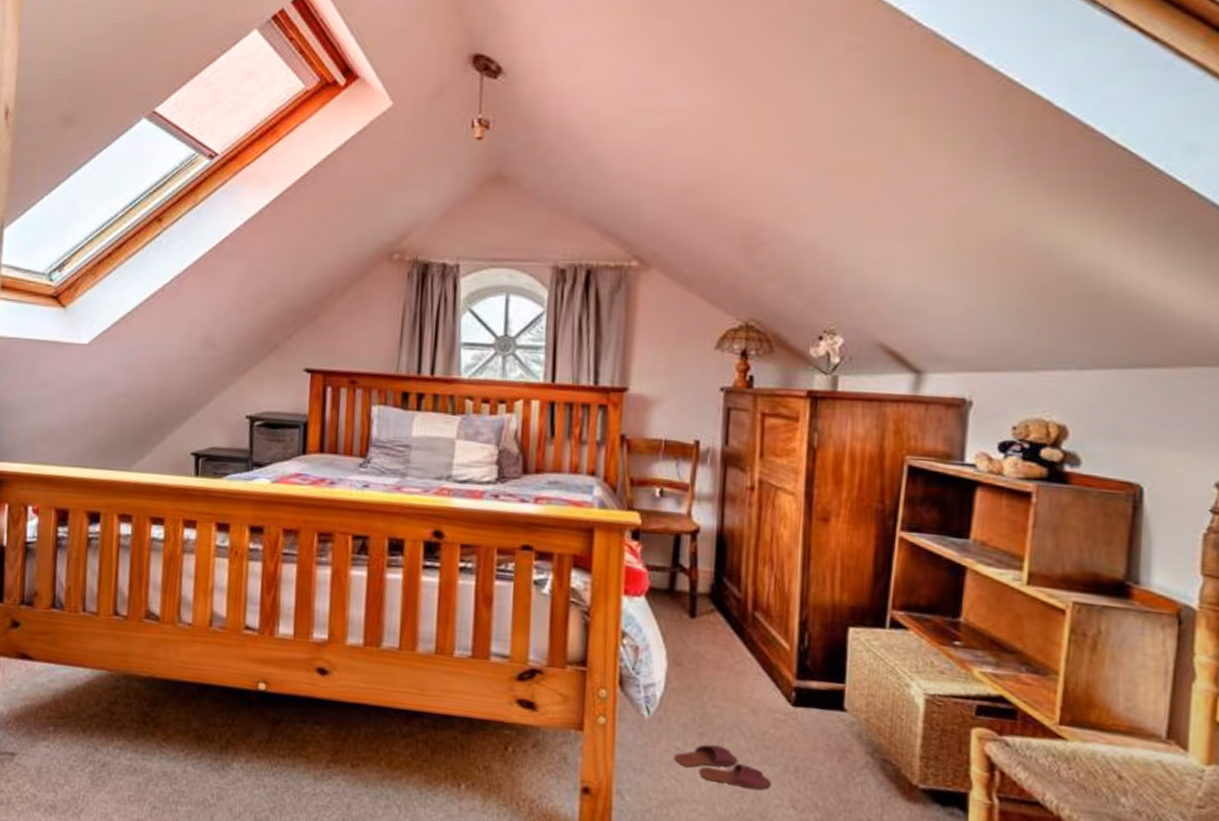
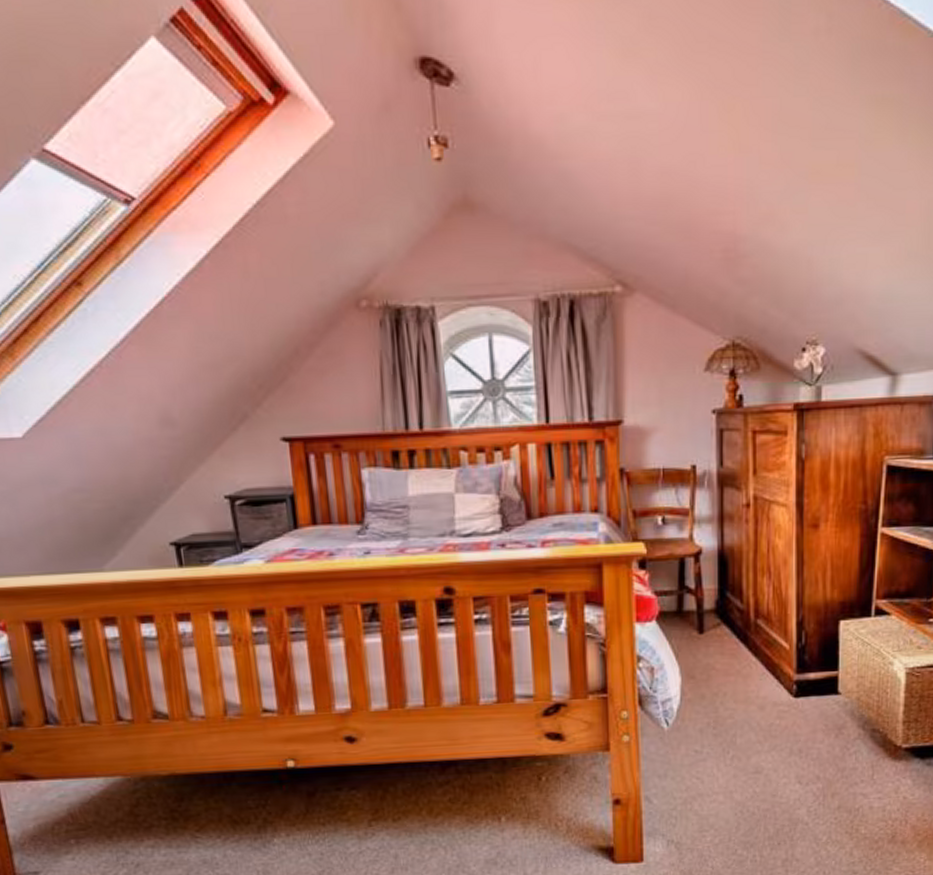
slippers: present [674,744,771,790] -> none [694,742,779,774]

